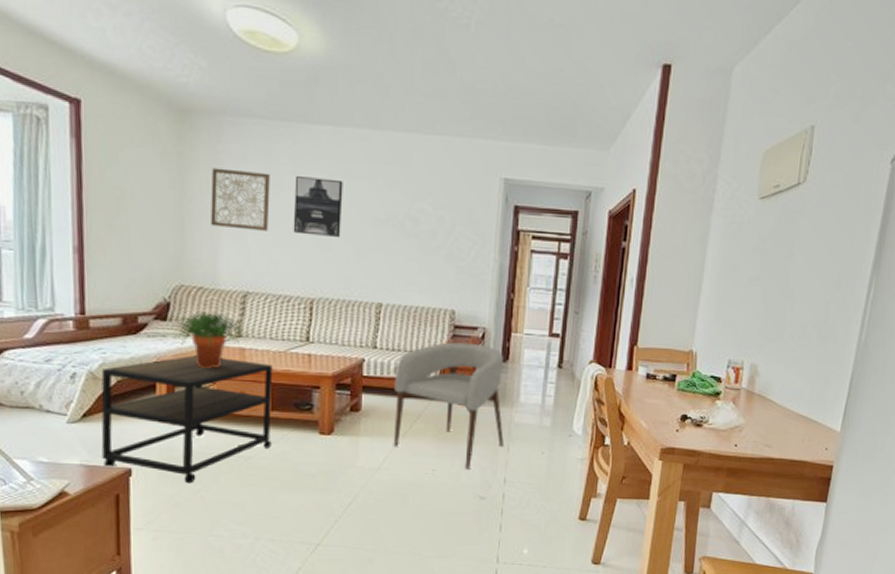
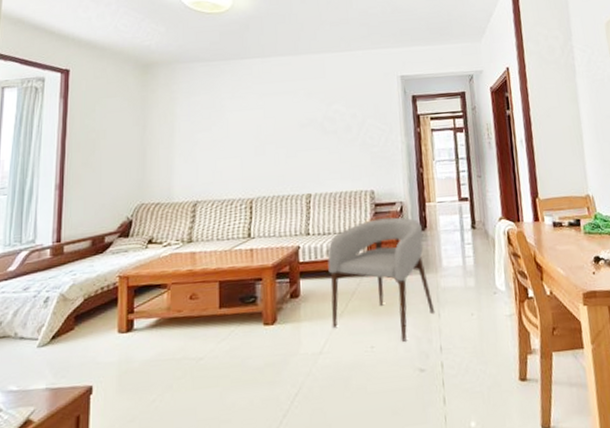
side table: present [101,355,273,484] -> none [66,263,221,395]
potted plant: present [171,311,244,368] -> none [133,223,194,276]
wall art: present [211,167,270,231] -> none [167,101,214,150]
wall art: present [293,176,343,238] -> none [233,98,273,146]

